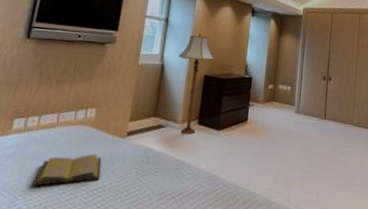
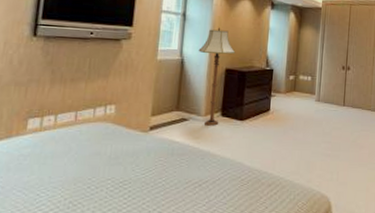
diary: present [32,154,102,186] -> none [55,149,126,183]

